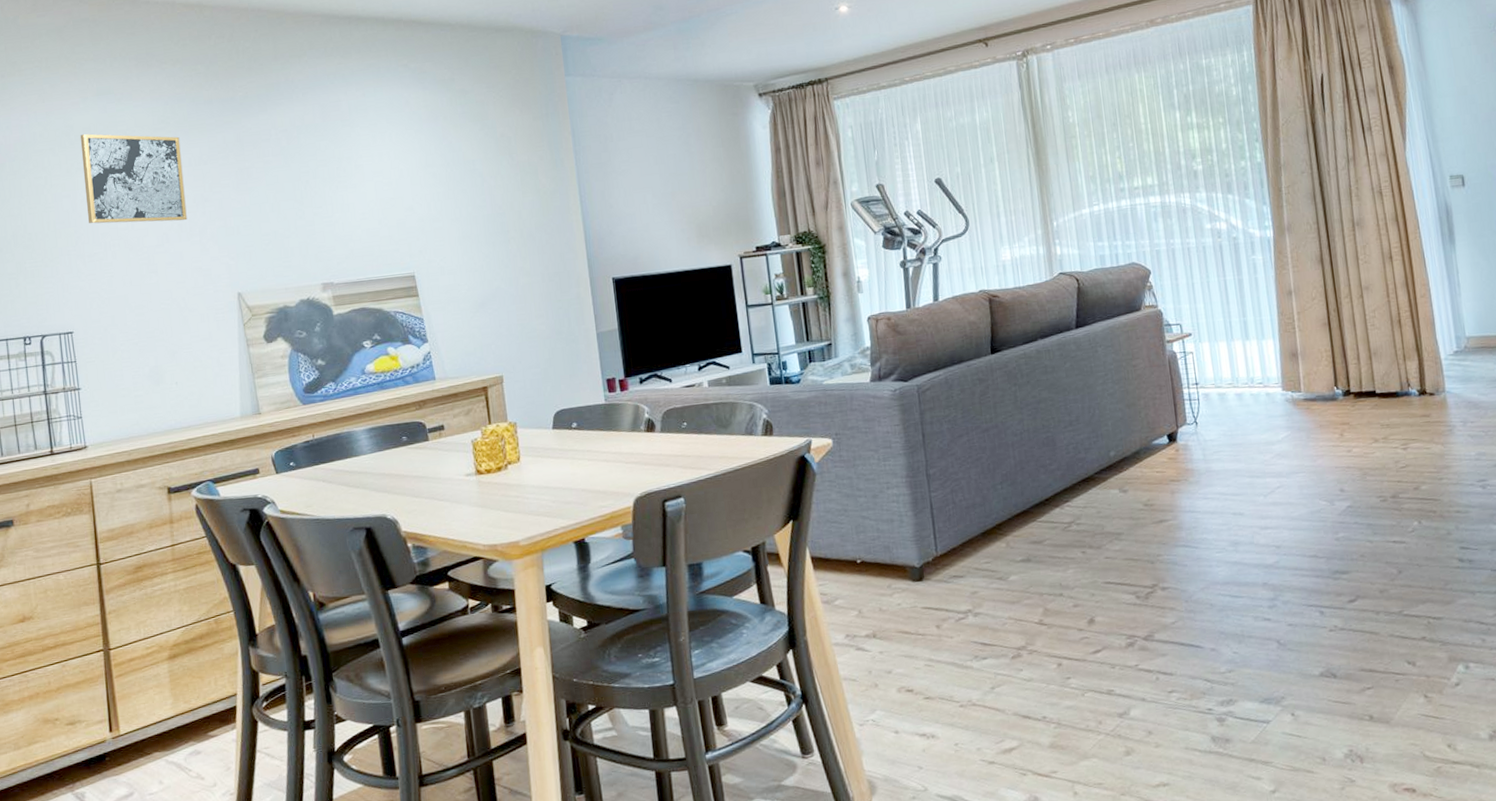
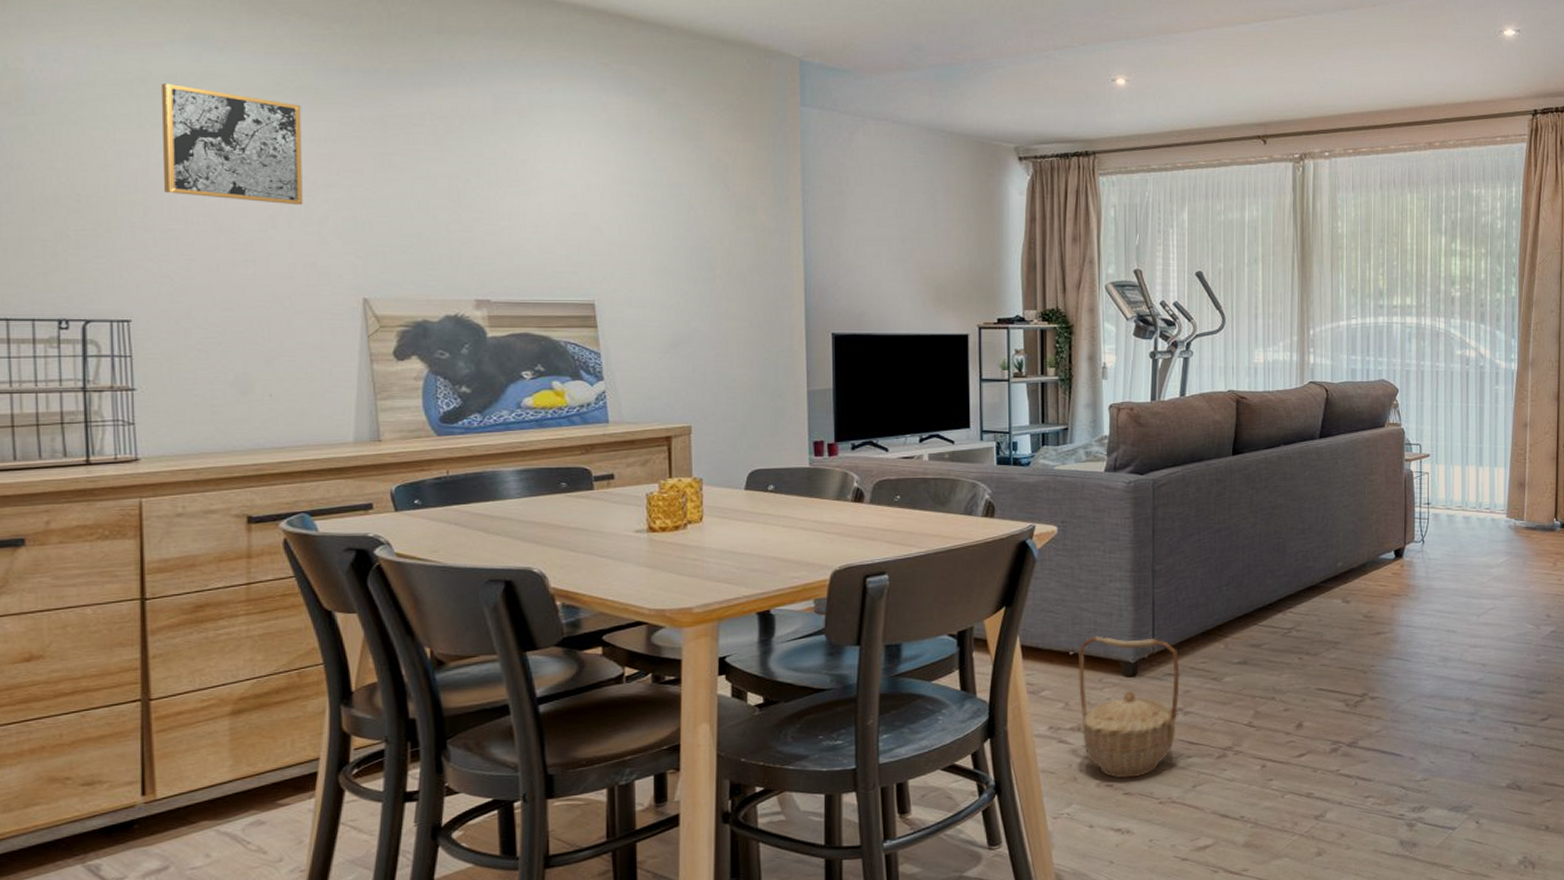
basket: none [865,541,968,683] -> present [1079,636,1180,778]

